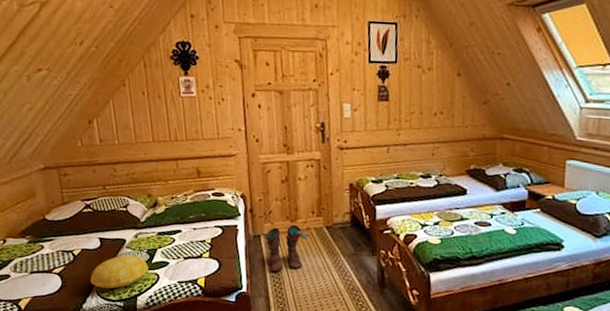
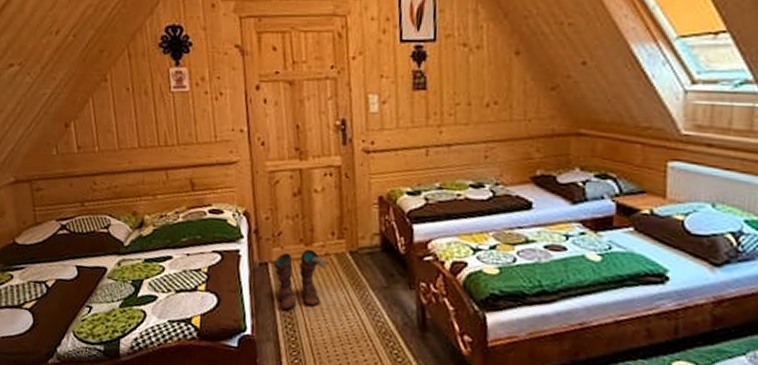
cushion: present [91,255,149,289] -> none [66,287,133,329]

